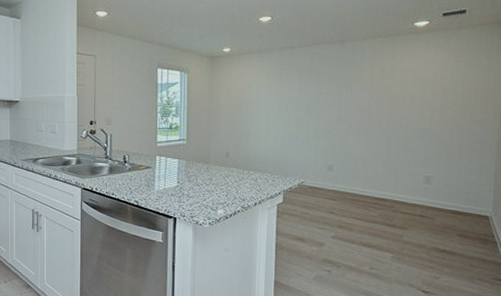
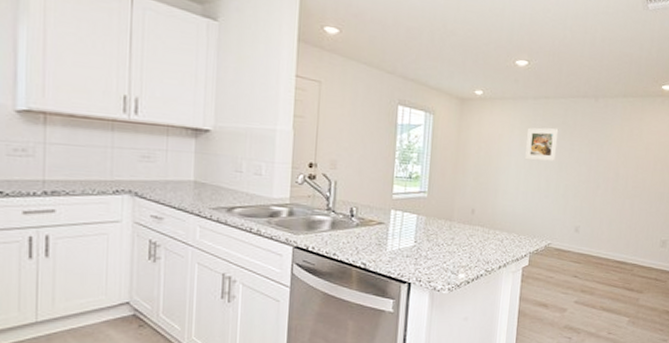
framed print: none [273,74,306,106] -> present [525,127,559,161]

